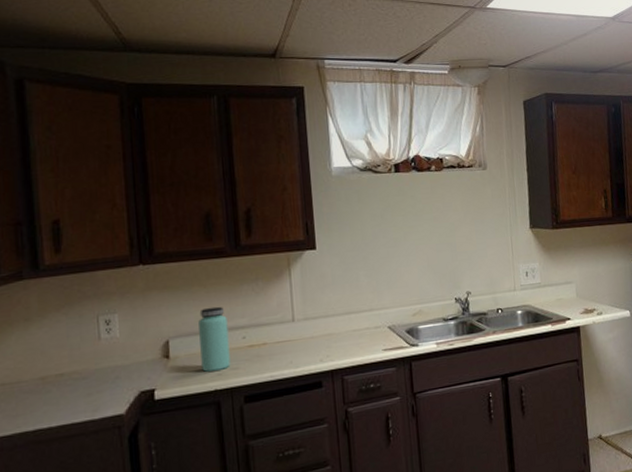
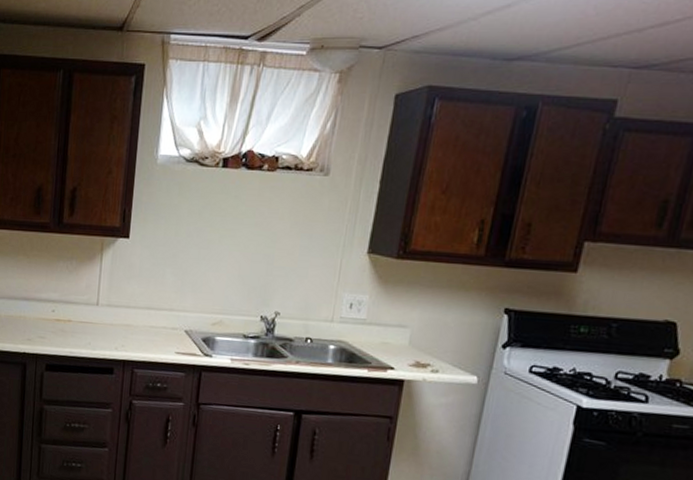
bottle: present [198,306,231,372] -> none [16,276,42,336]

